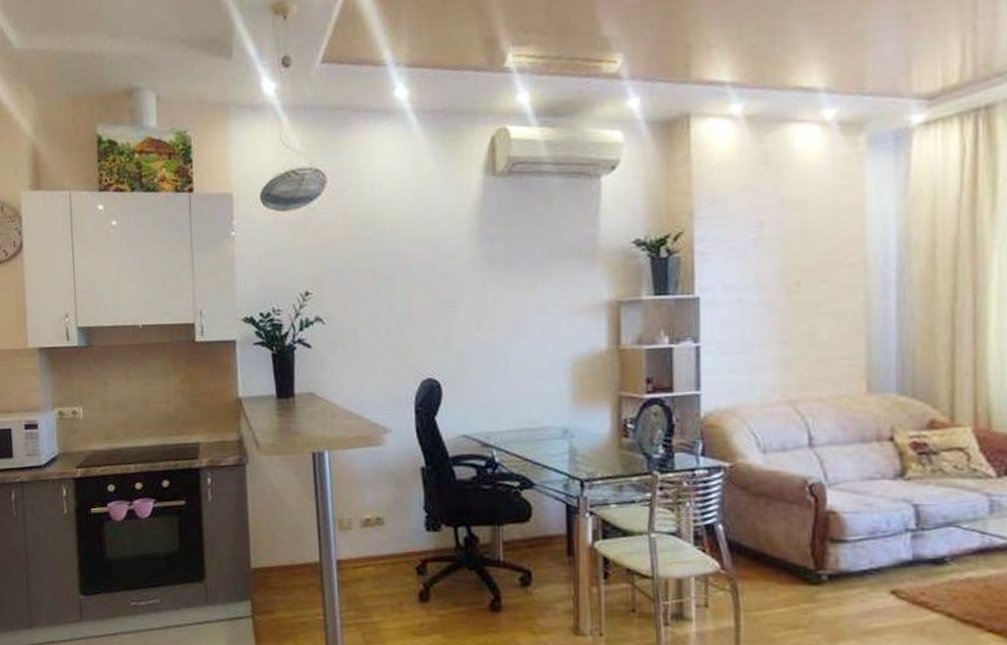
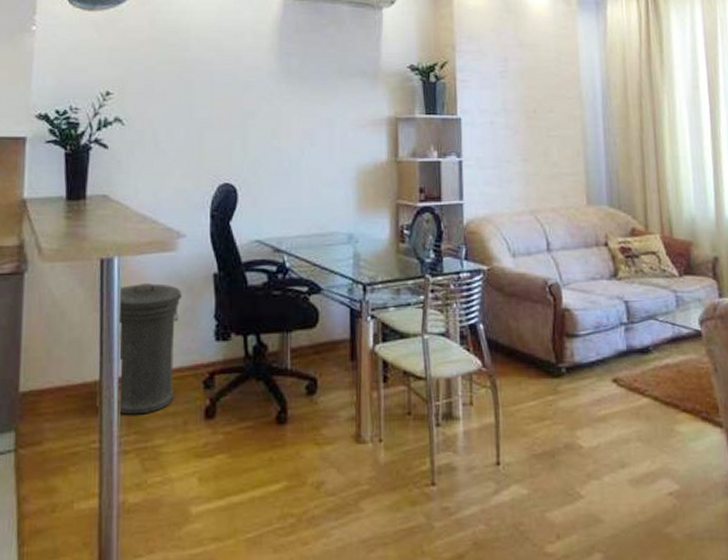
trash can: none [331,476,391,594] -> present [117,283,182,415]

